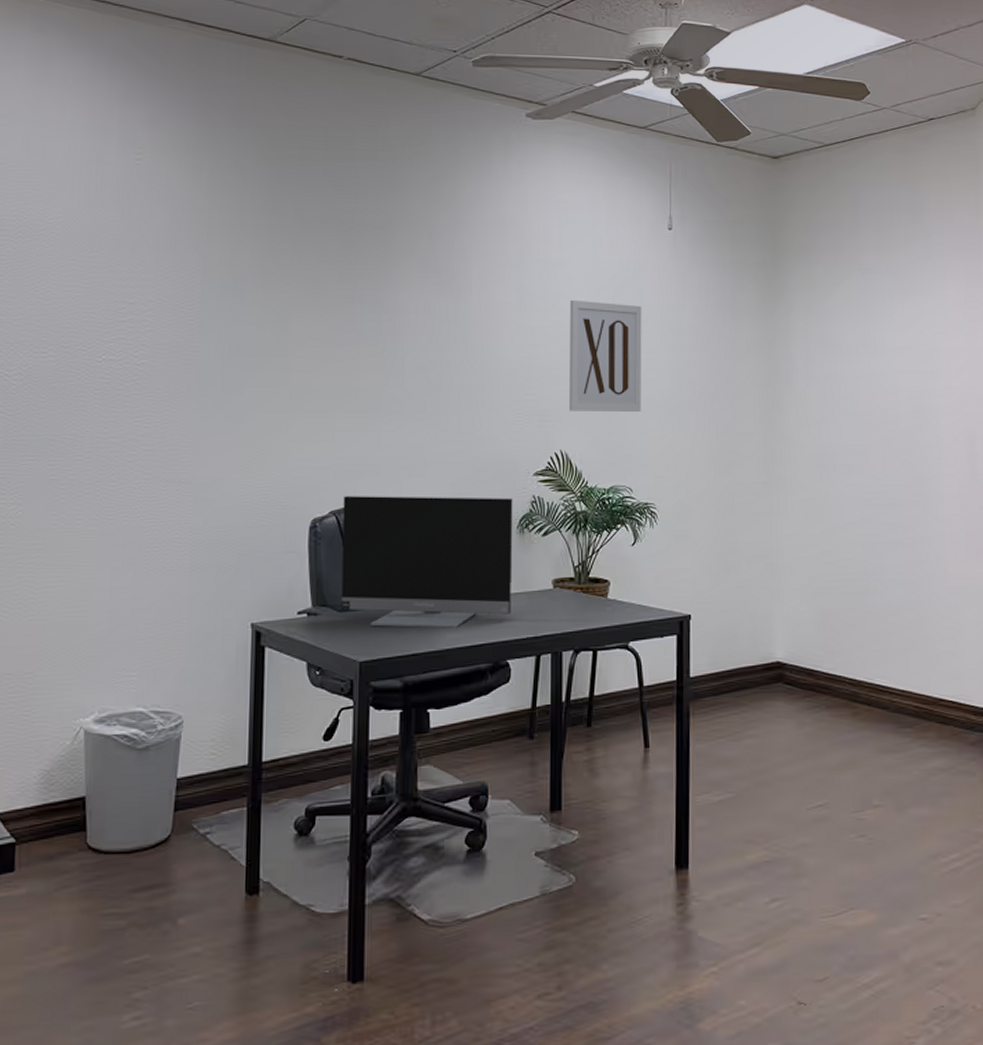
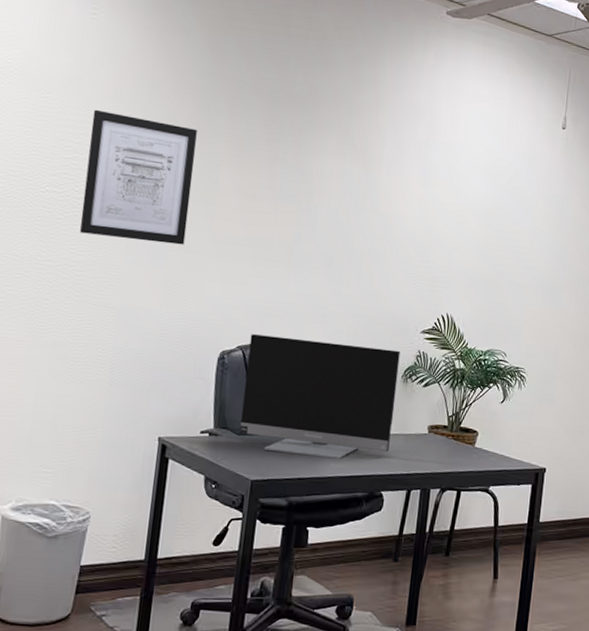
wall art: none [143,264,263,404] -> present [79,109,197,245]
wall art: present [568,299,642,411] -> none [457,181,532,287]

